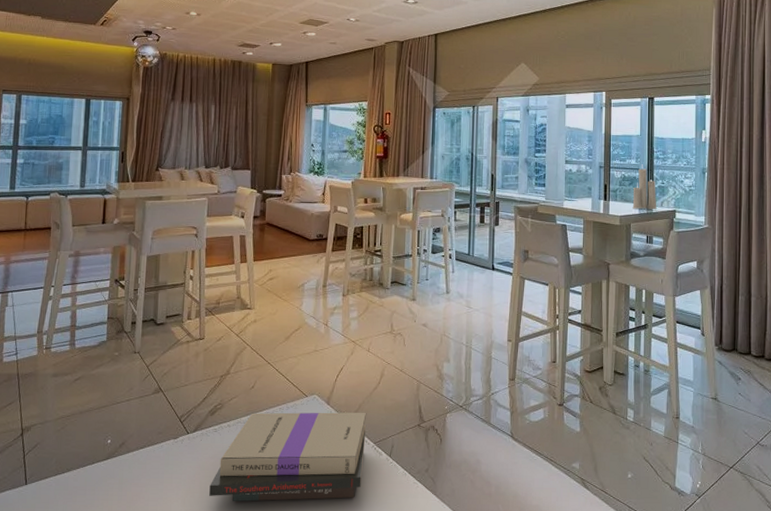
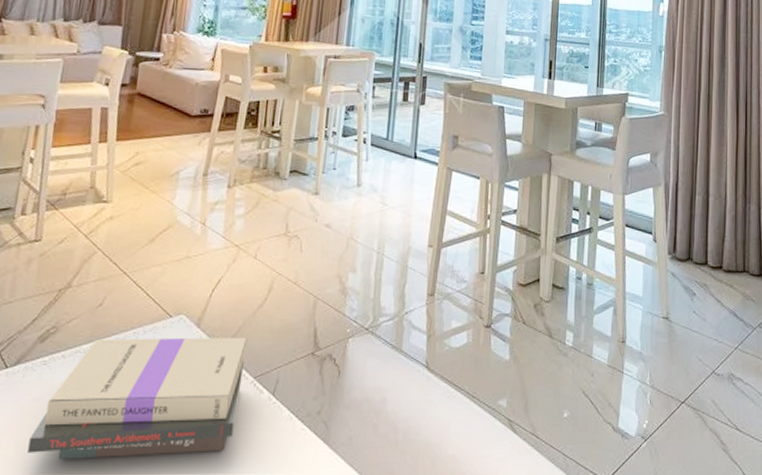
candle: present [632,164,657,210] -> none [580,38,608,92]

